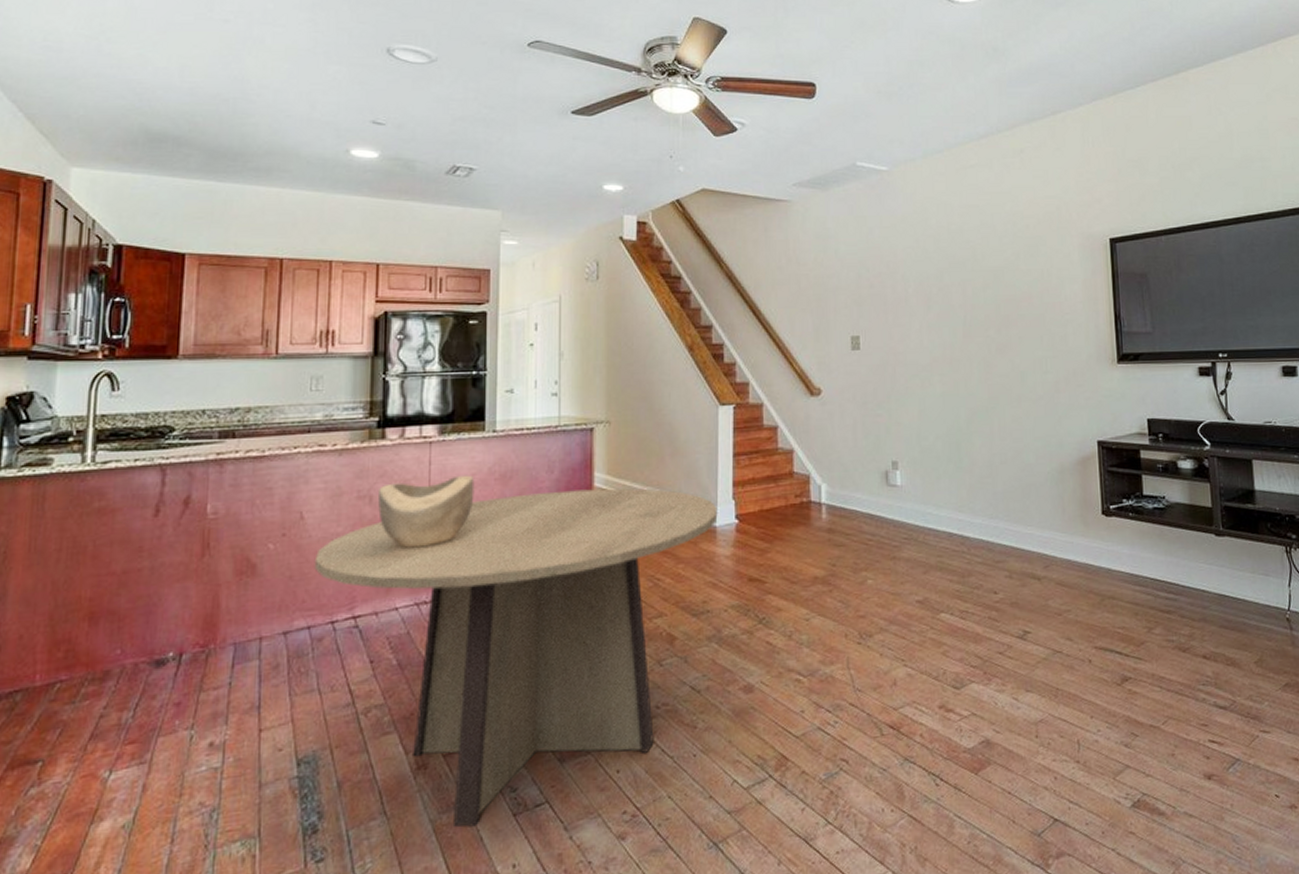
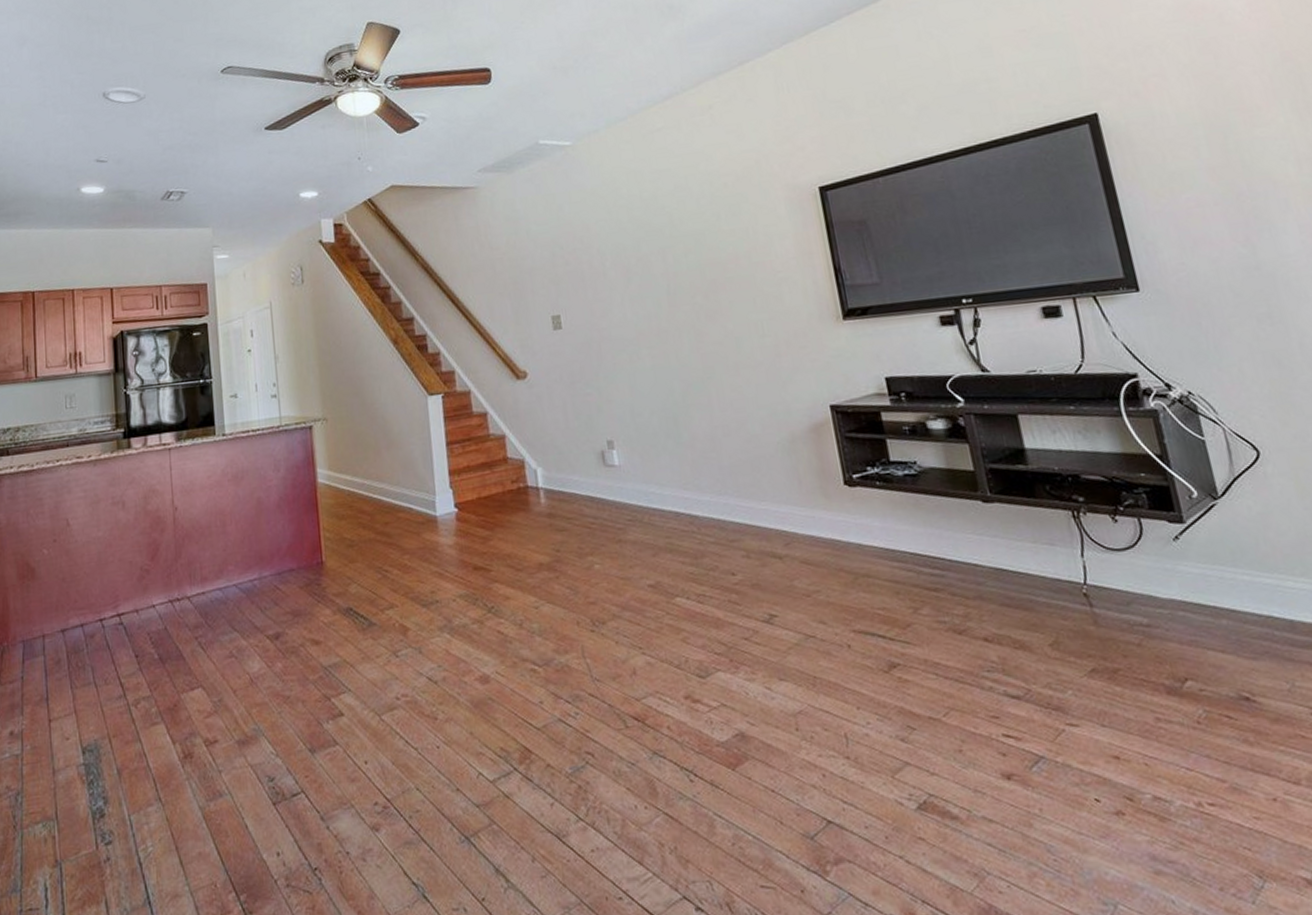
dining table: present [314,488,718,827] -> none [81,482,437,815]
decorative bowl: present [378,475,475,548] -> none [129,477,212,549]

